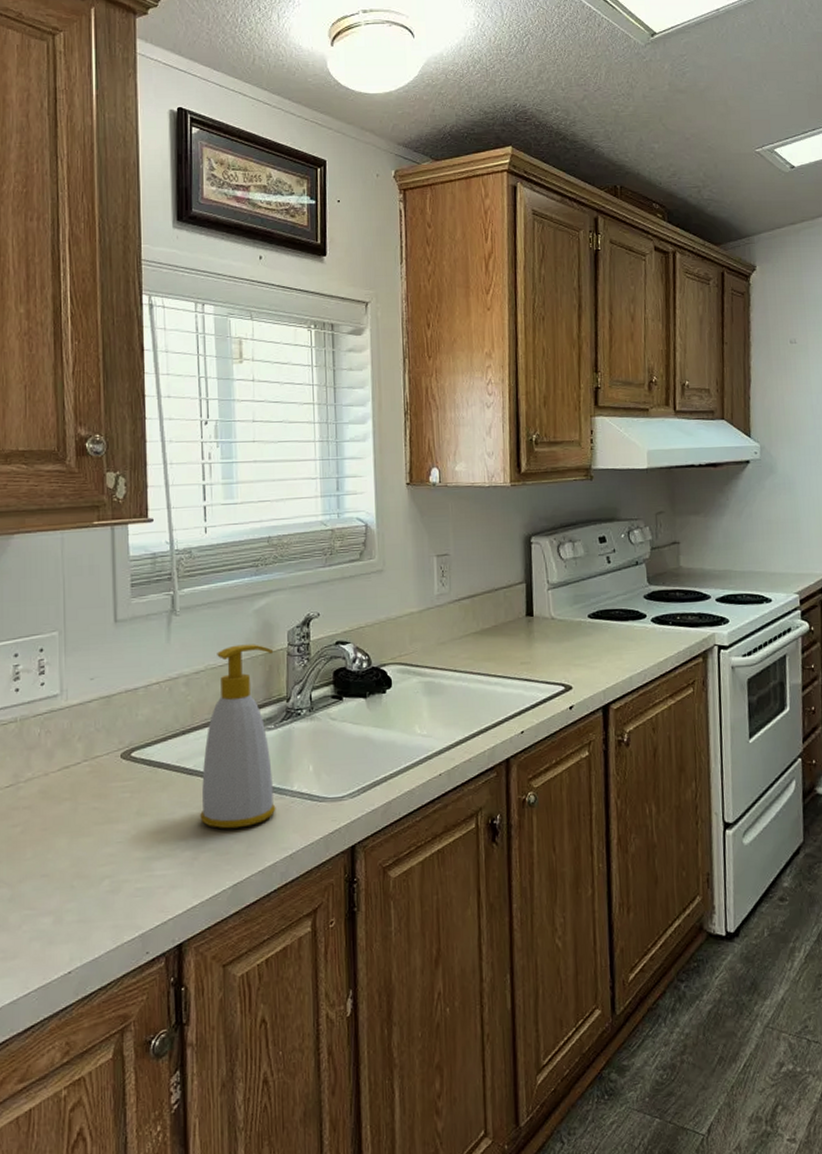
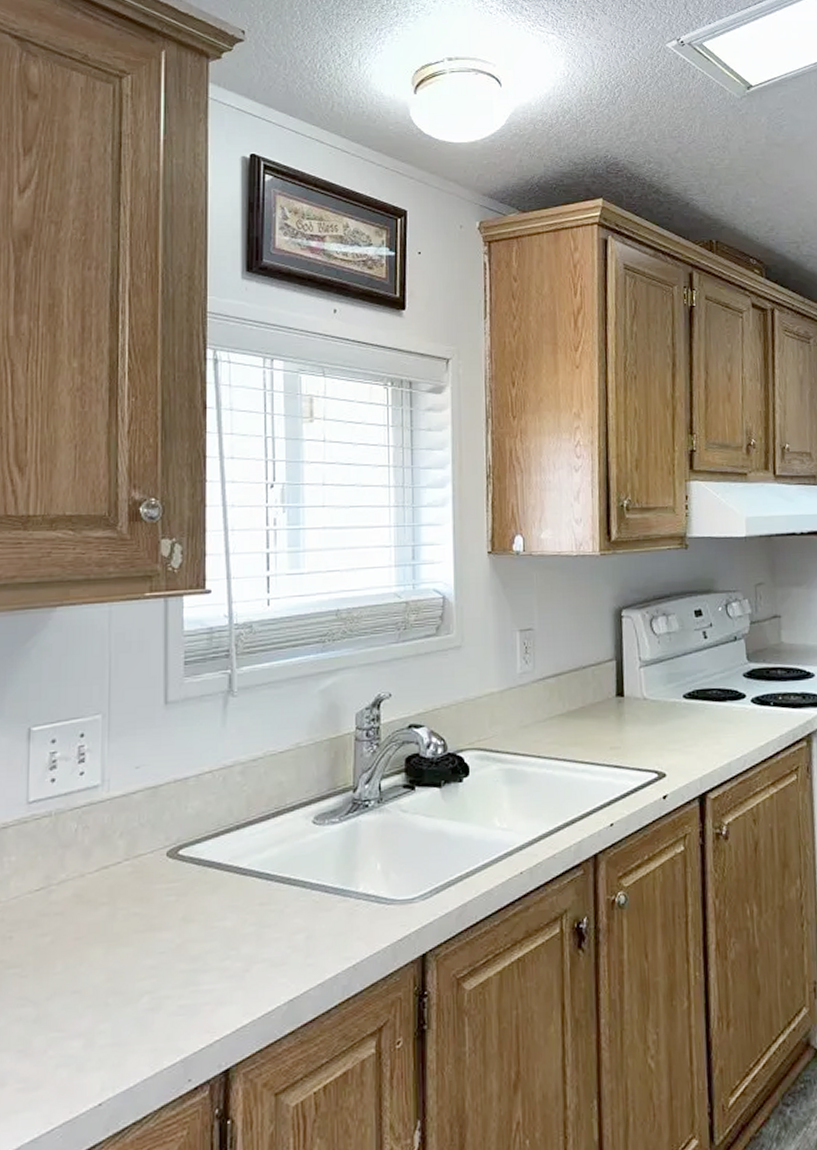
soap bottle: present [200,644,276,829] -> none [254,728,340,936]

